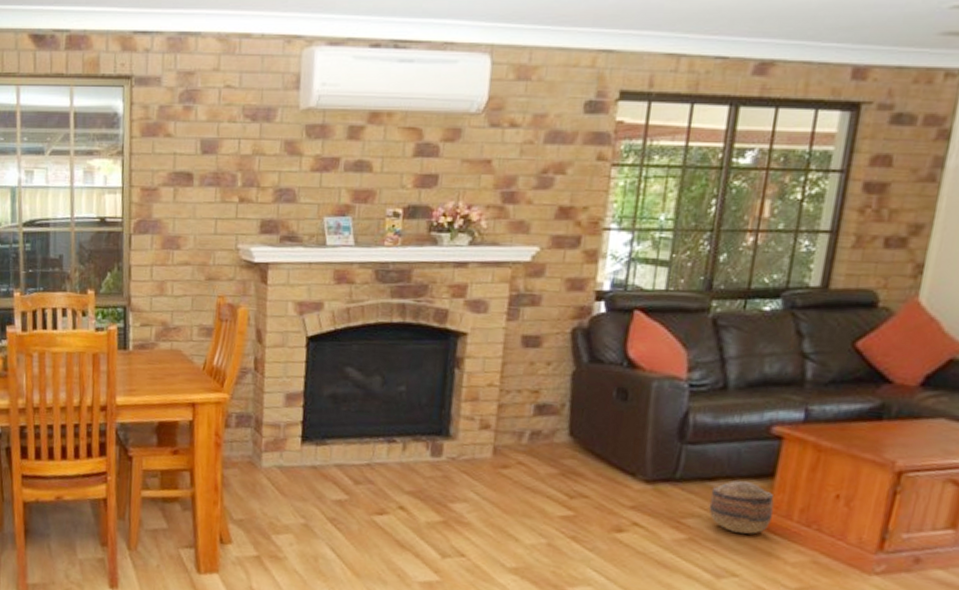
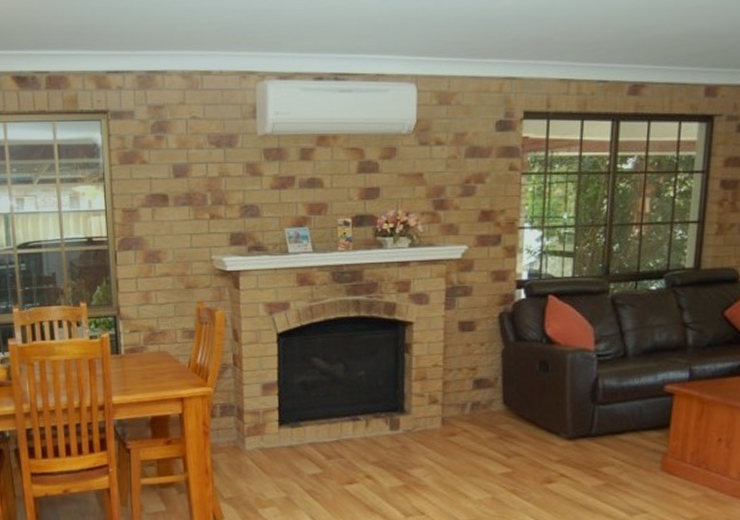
basket: present [708,480,774,535] -> none [620,433,671,477]

